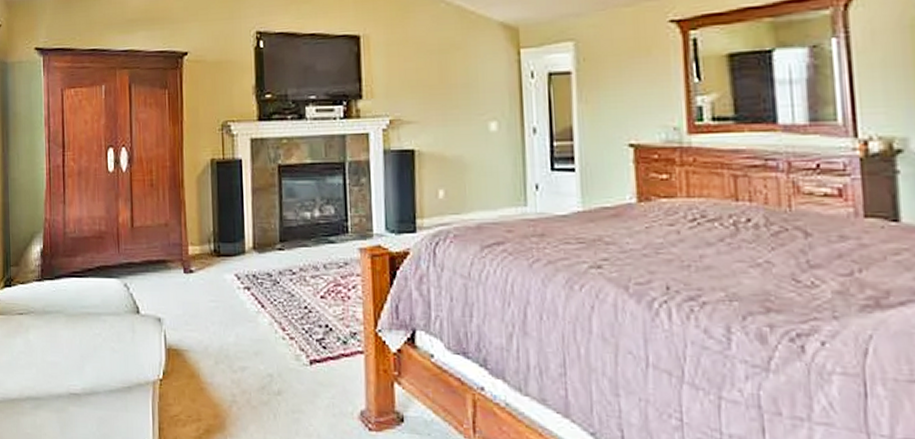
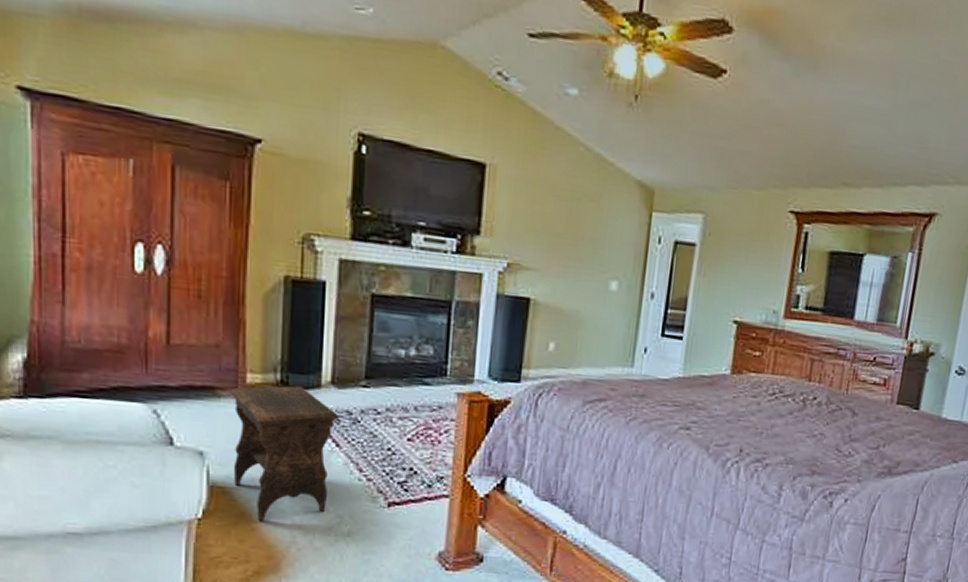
footstool: none [177,254,262,382] -> present [229,385,340,522]

